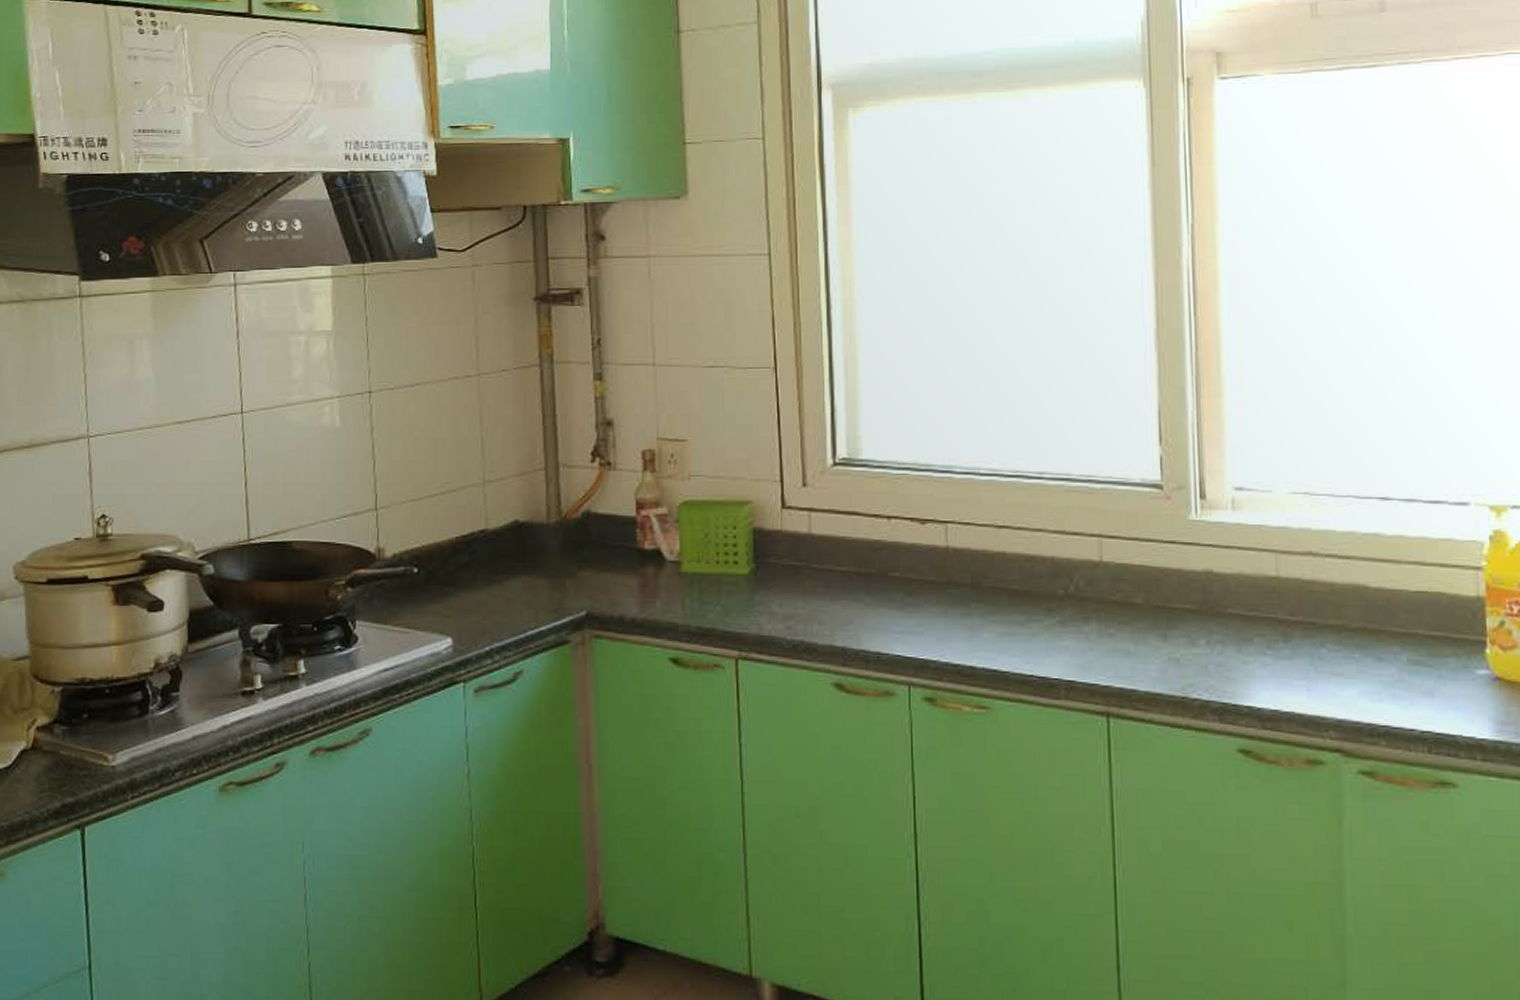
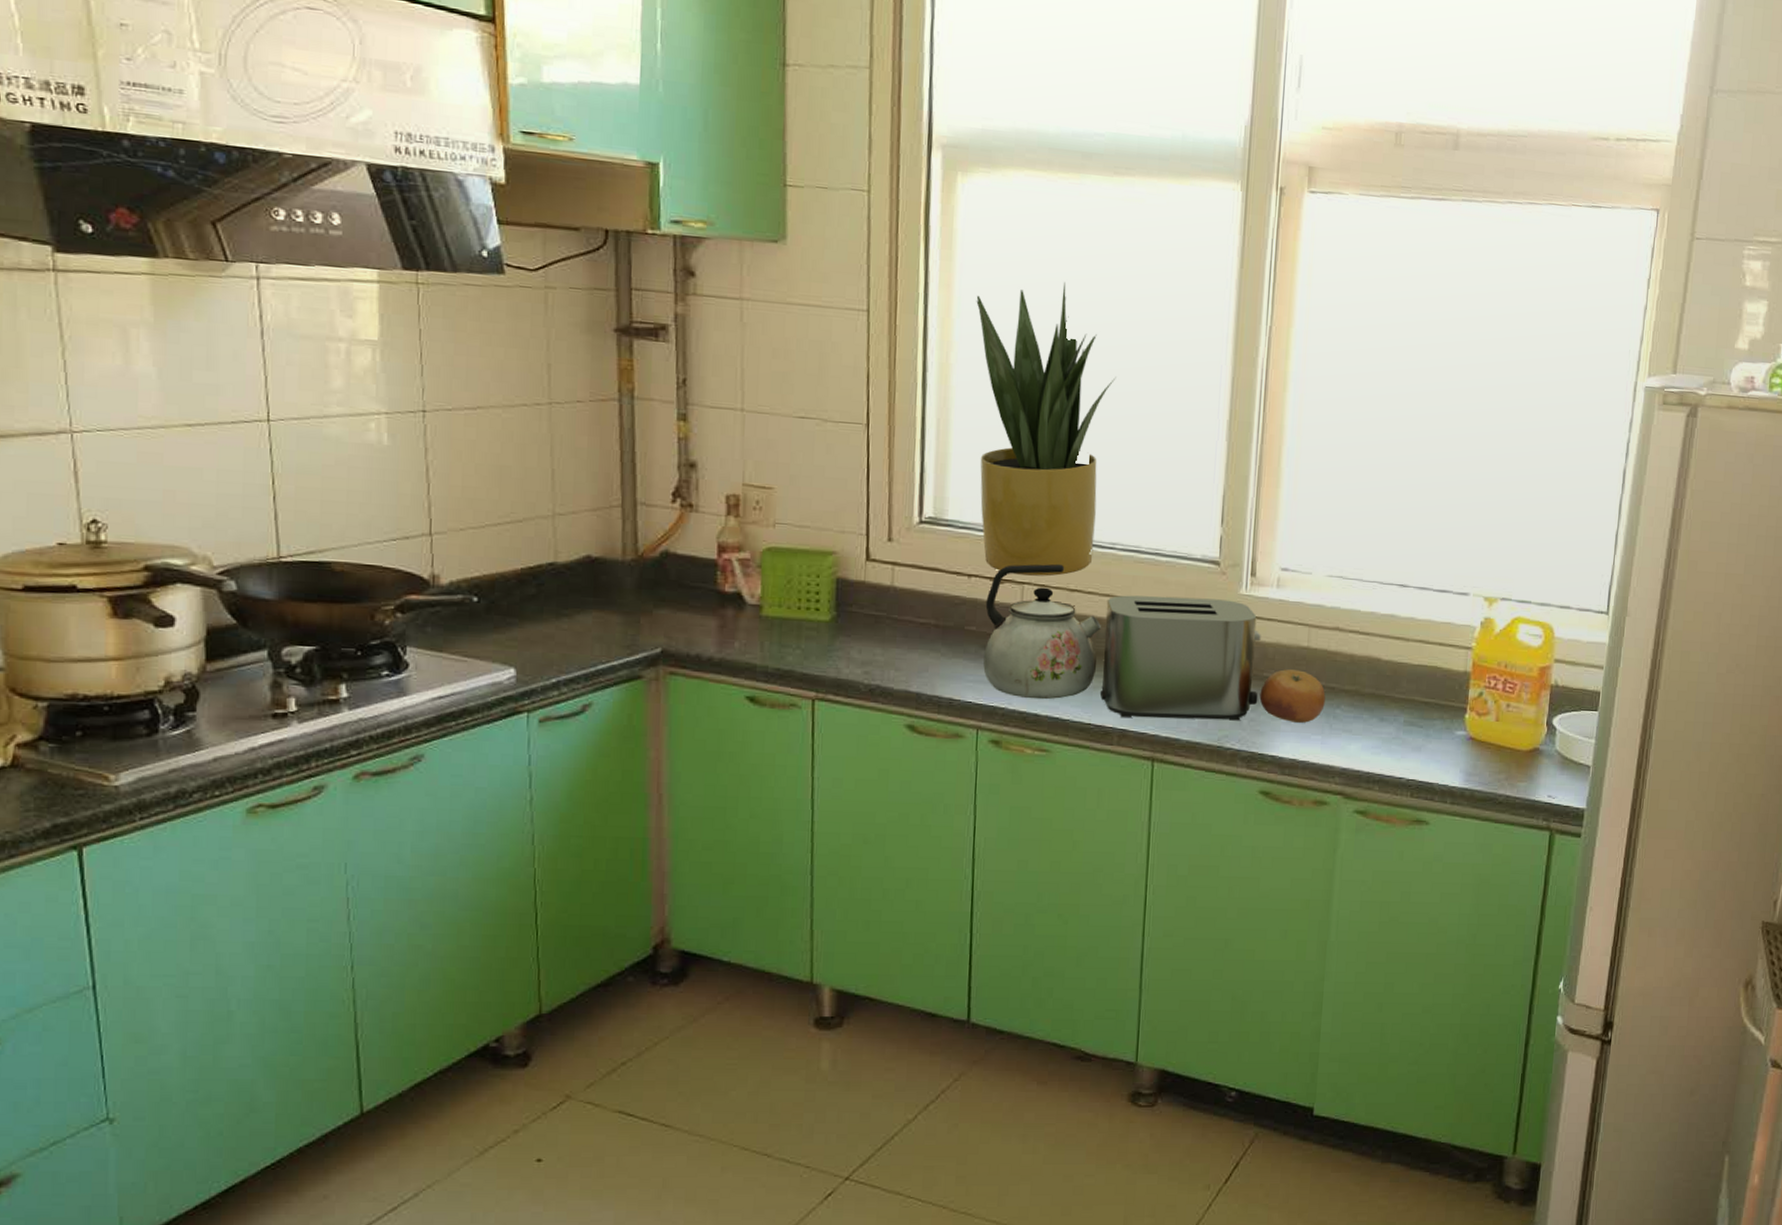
planter: none [875,202,1028,513] -> present [976,281,1116,577]
kettle: none [908,499,1035,650] -> present [983,563,1101,700]
toaster: none [1039,527,1224,667] -> present [1099,595,1261,721]
fruit: none [1225,604,1306,666] -> present [1259,669,1326,723]

